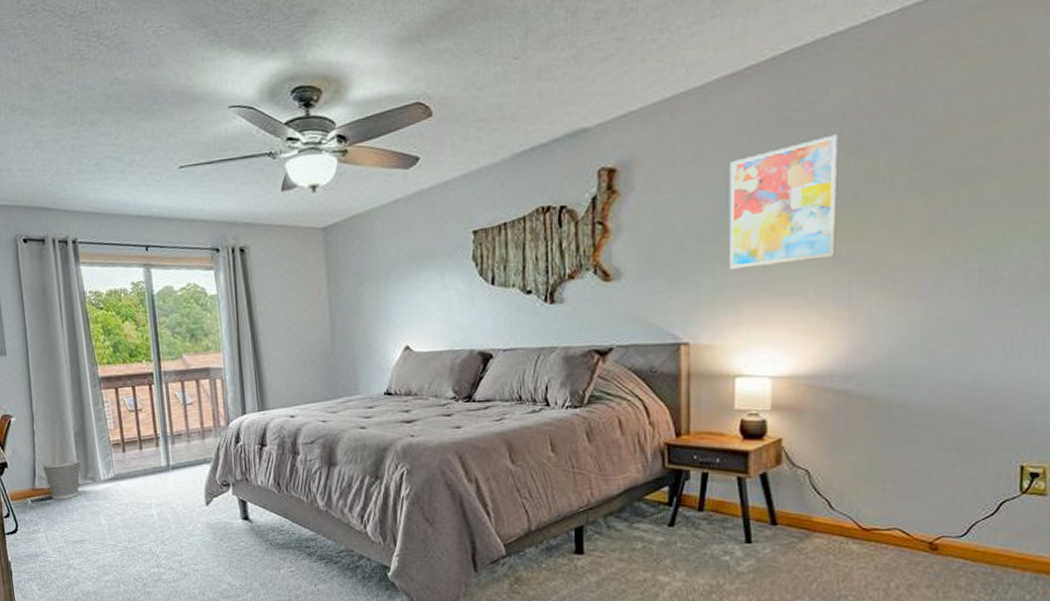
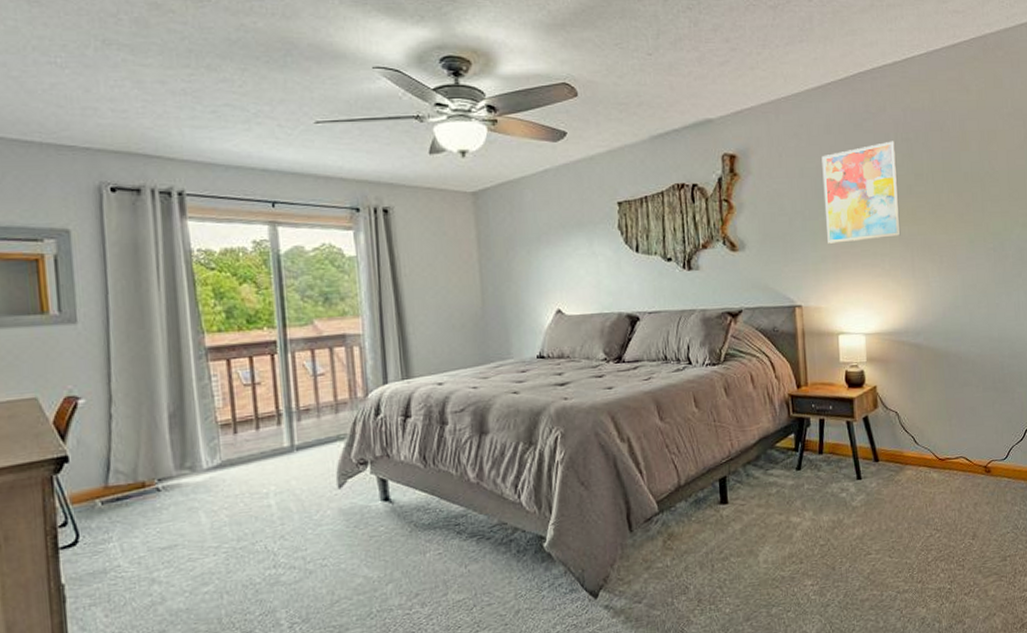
wastebasket: present [41,456,81,500] -> none [118,442,176,499]

